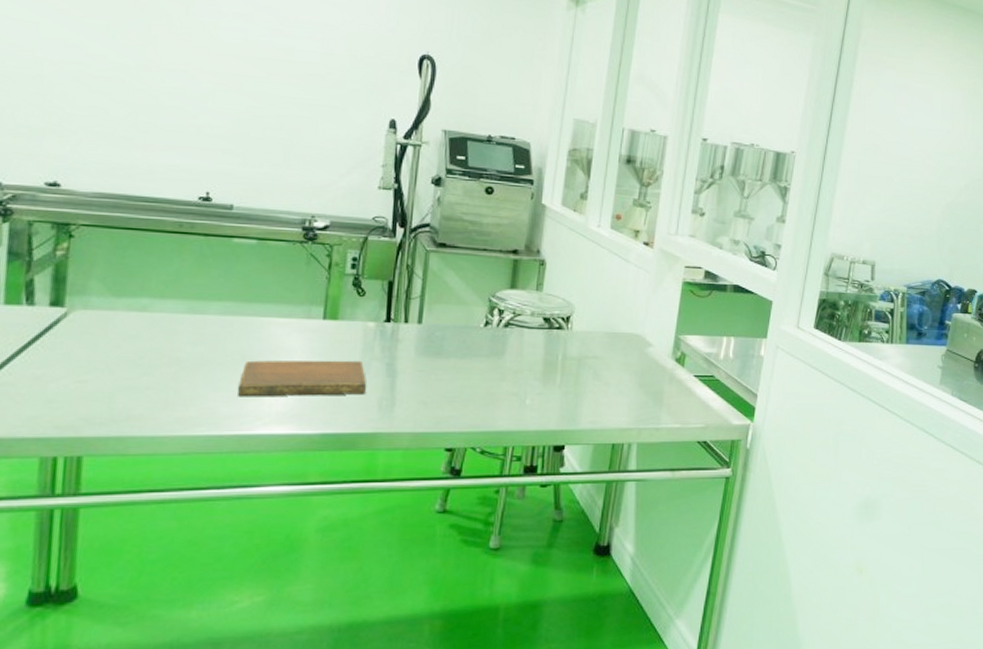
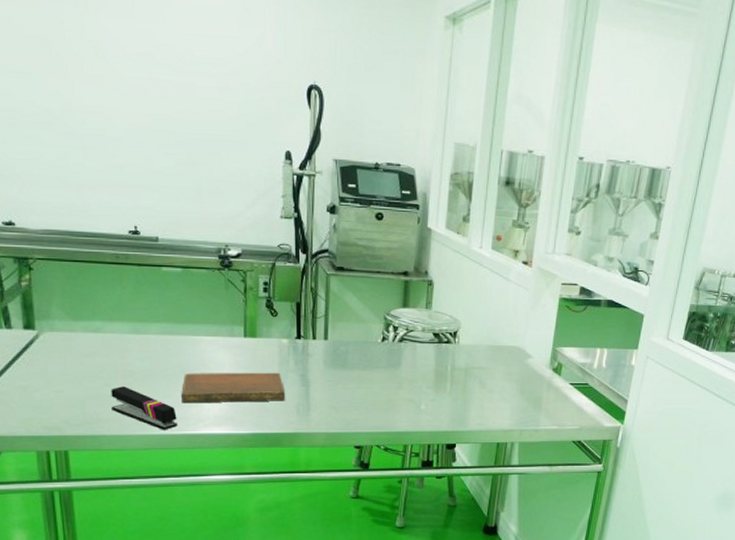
stapler: none [147,376,230,430] -> present [111,386,177,430]

